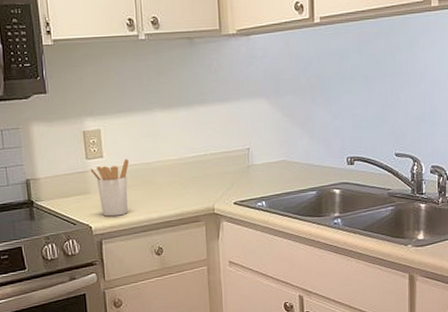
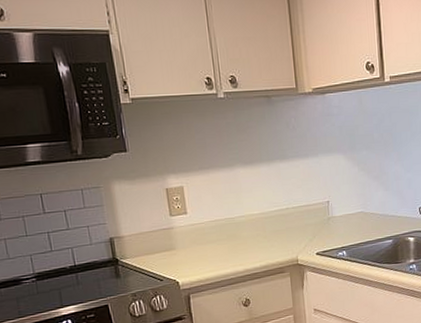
utensil holder: present [90,159,129,217] -> none [174,214,214,272]

